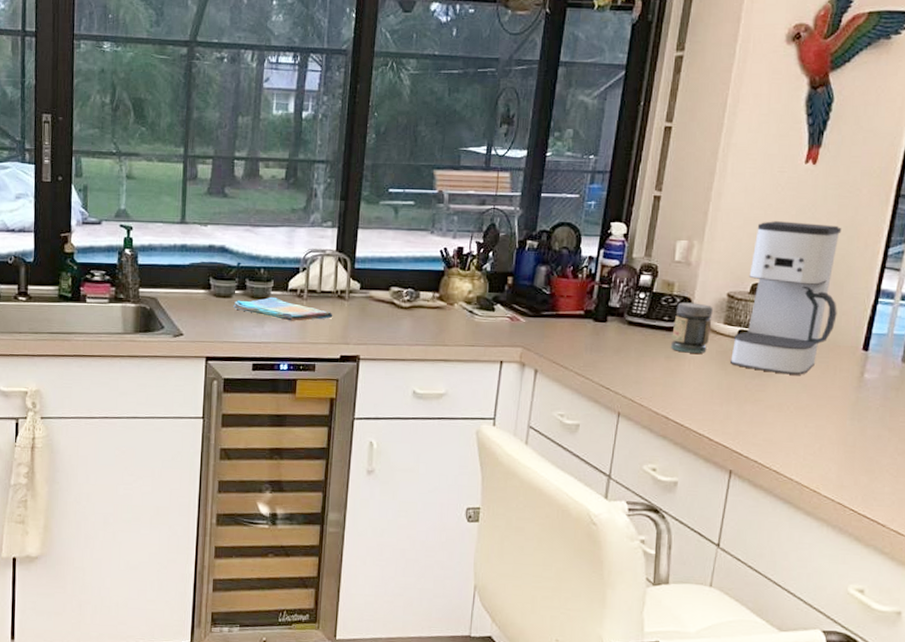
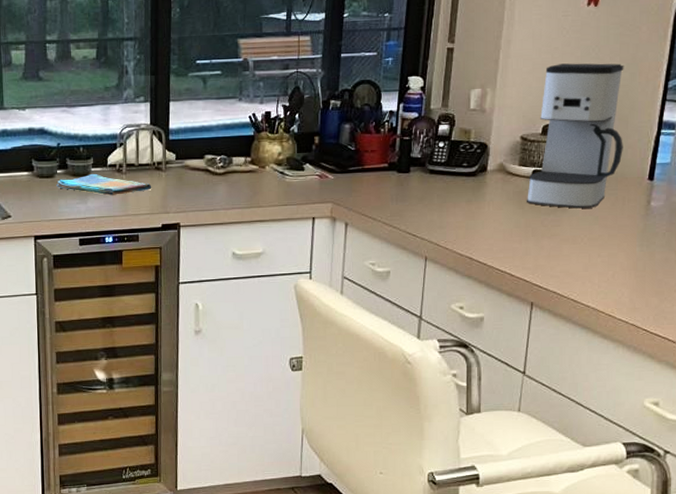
jar: present [671,302,713,354] -> none [471,147,508,196]

